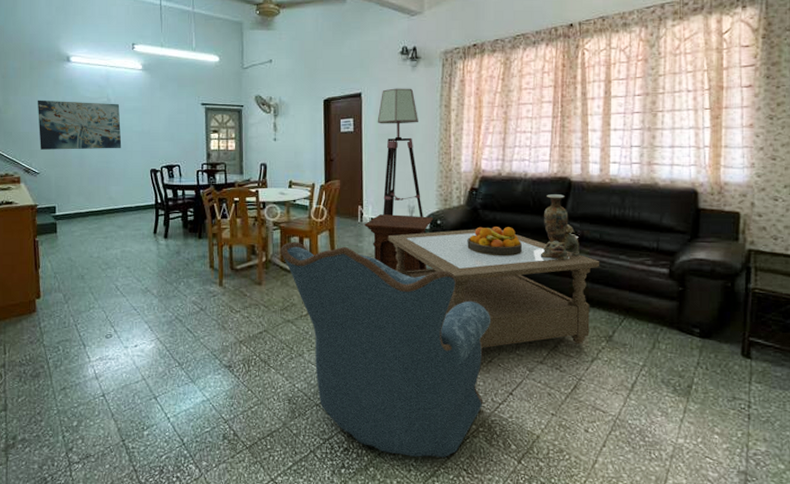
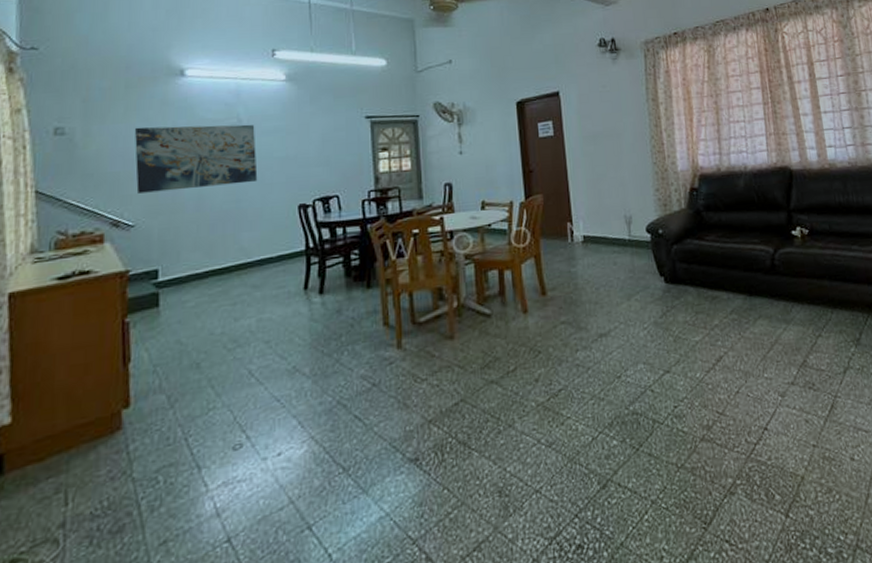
armchair: present [281,241,492,458] -> none [476,274,737,540]
side table: present [364,214,434,272] -> none [576,225,655,297]
floor lamp: present [377,88,427,234] -> none [579,83,648,247]
coffee table: present [387,228,599,348] -> none [604,231,837,377]
fruit bowl: present [467,226,522,257] -> none [694,228,753,264]
vase with dog figurine: present [540,194,580,260] -> none [770,185,813,260]

